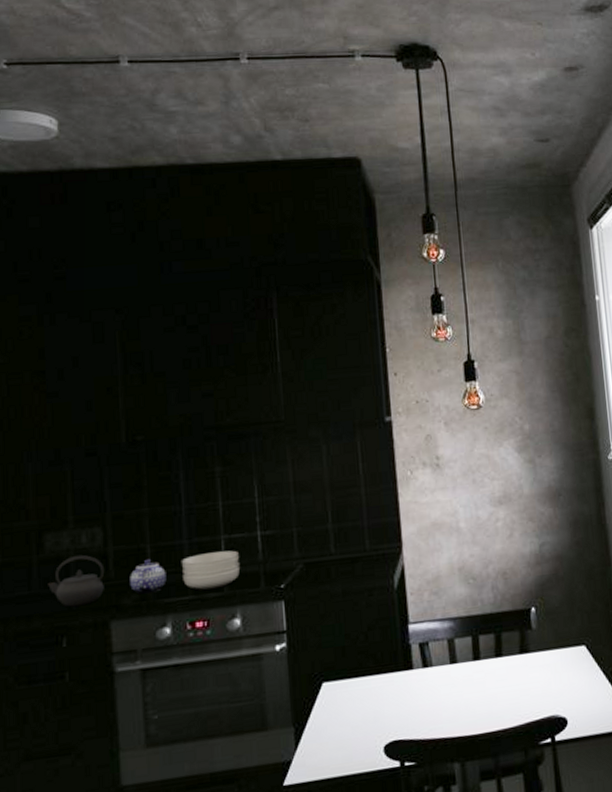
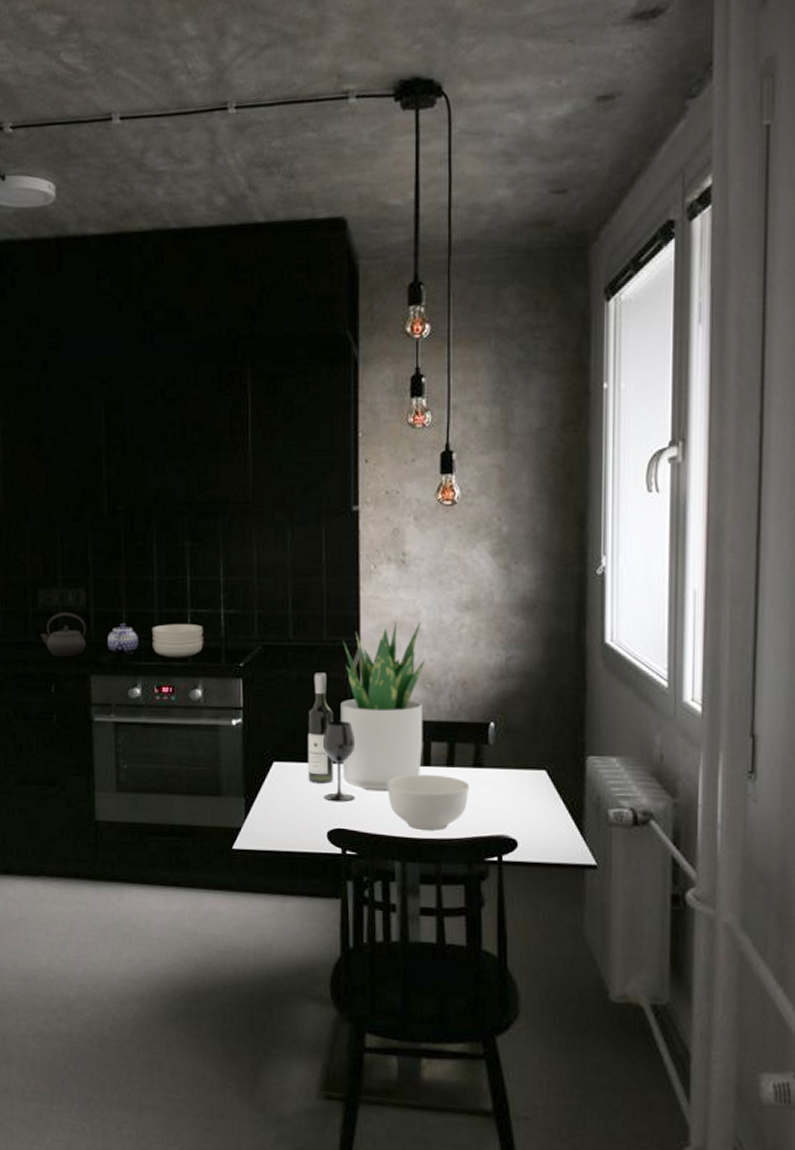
bottle: none [355,582,386,698] -> present [308,673,333,784]
wineglass: none [372,628,409,713] -> present [322,720,356,801]
planter: none [386,521,472,695] -> present [340,621,427,790]
bowl: none [440,666,519,726] -> present [387,774,470,831]

